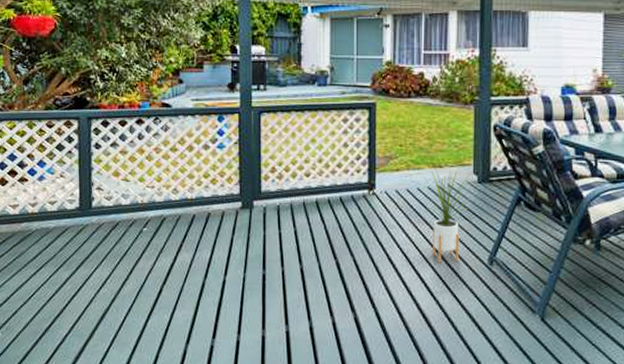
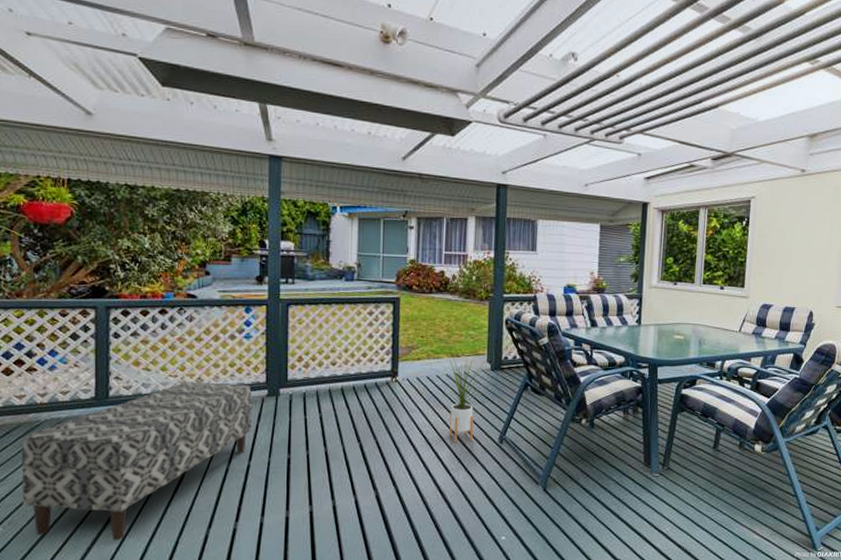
bench: none [16,193,226,352] -> present [21,382,252,541]

